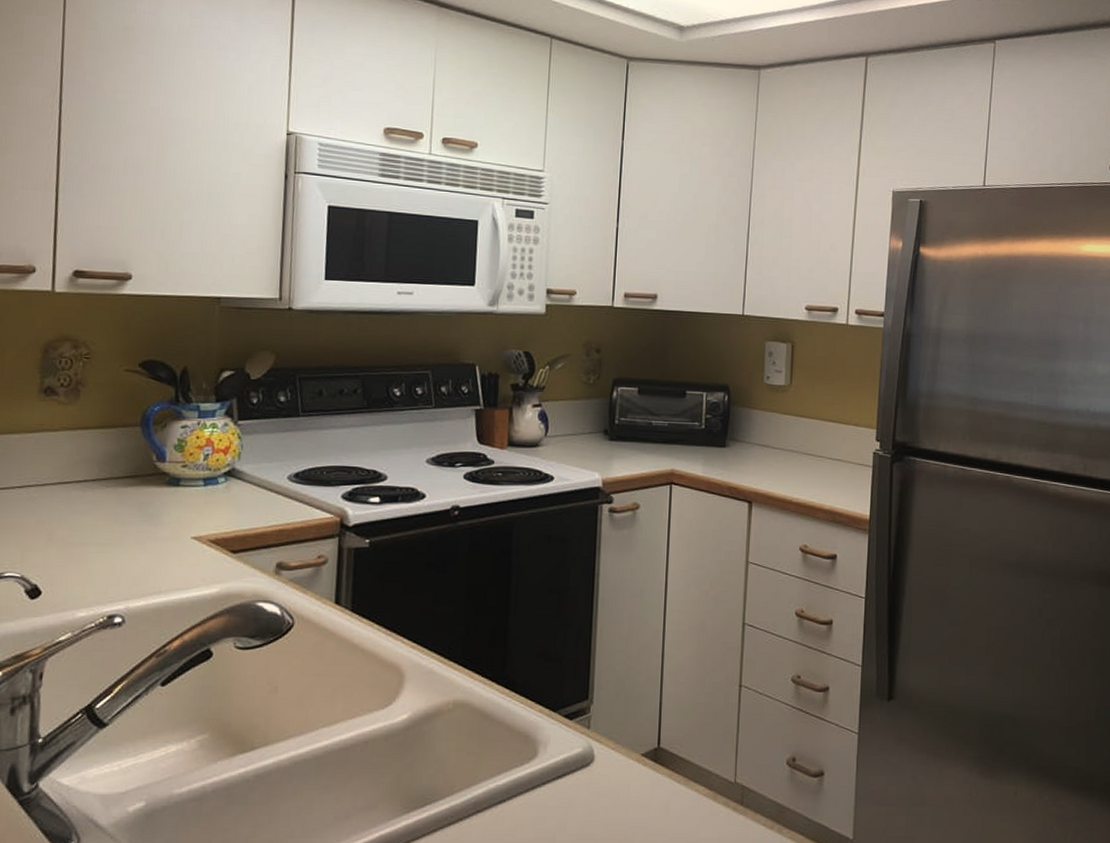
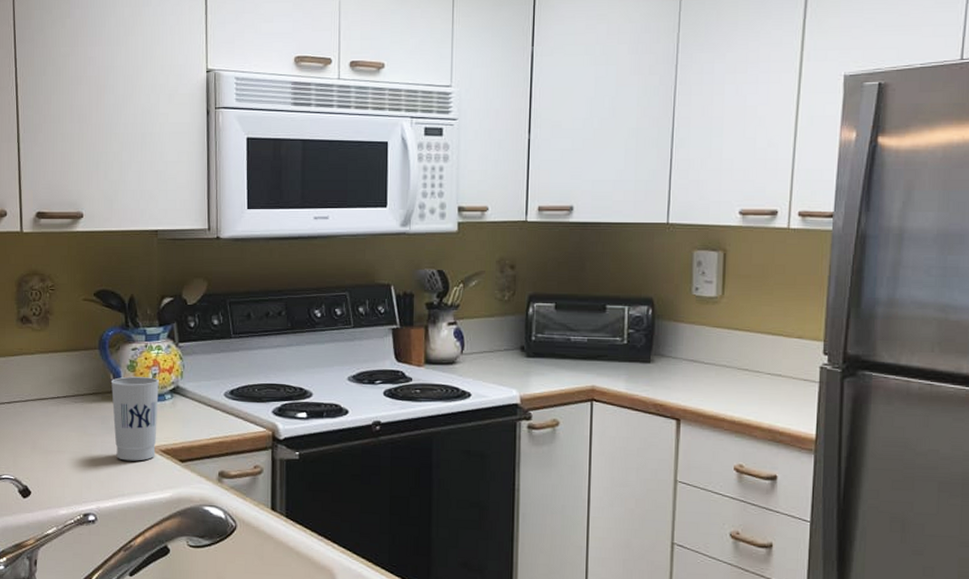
cup: none [152,457,212,553] -> present [110,376,159,461]

